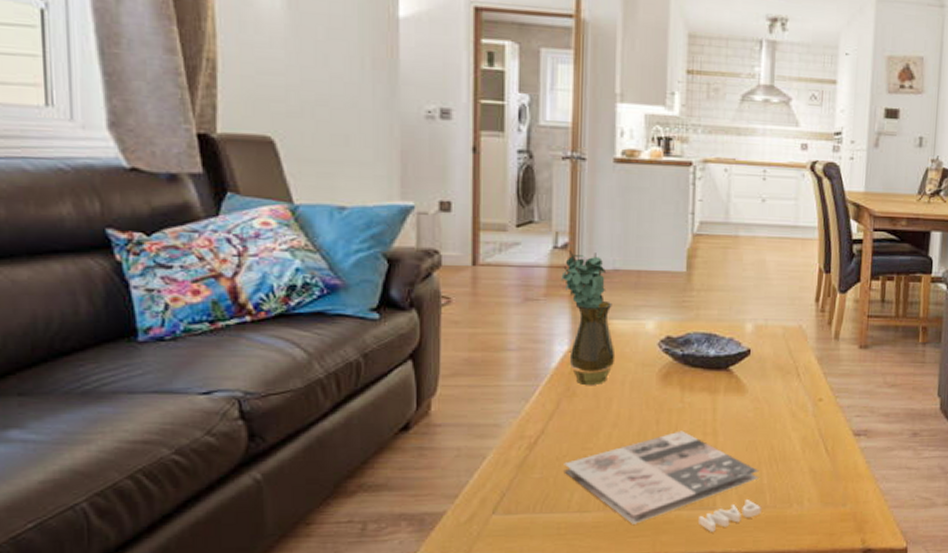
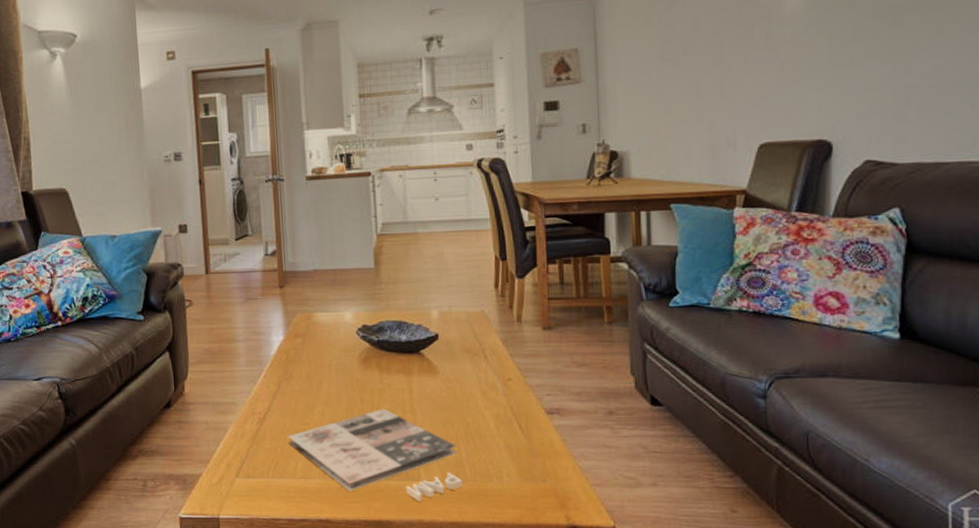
vase: present [561,250,616,385] -> none [273,256,322,369]

